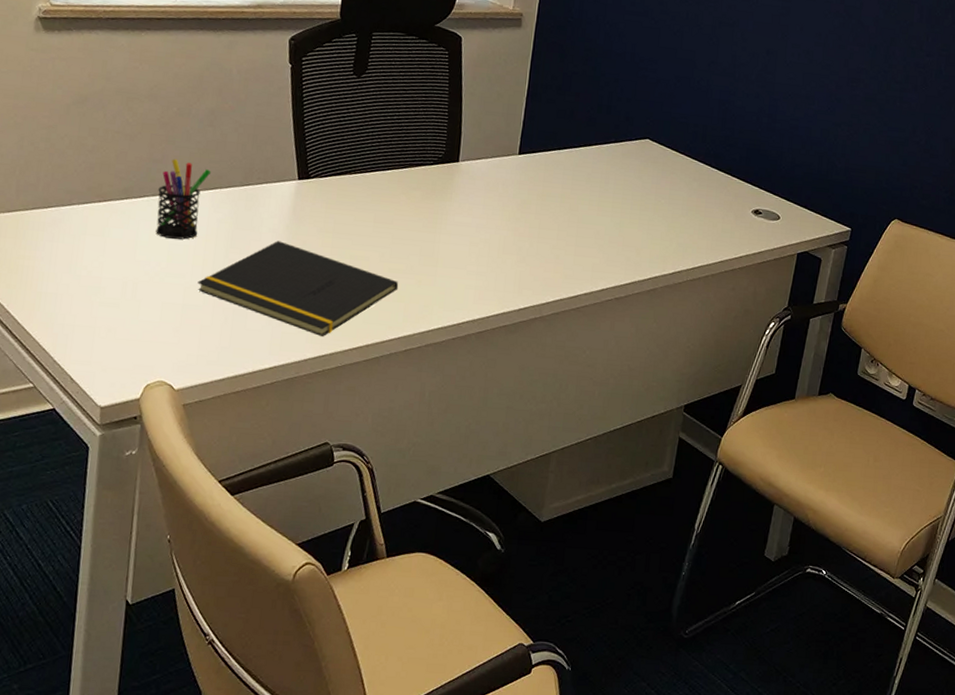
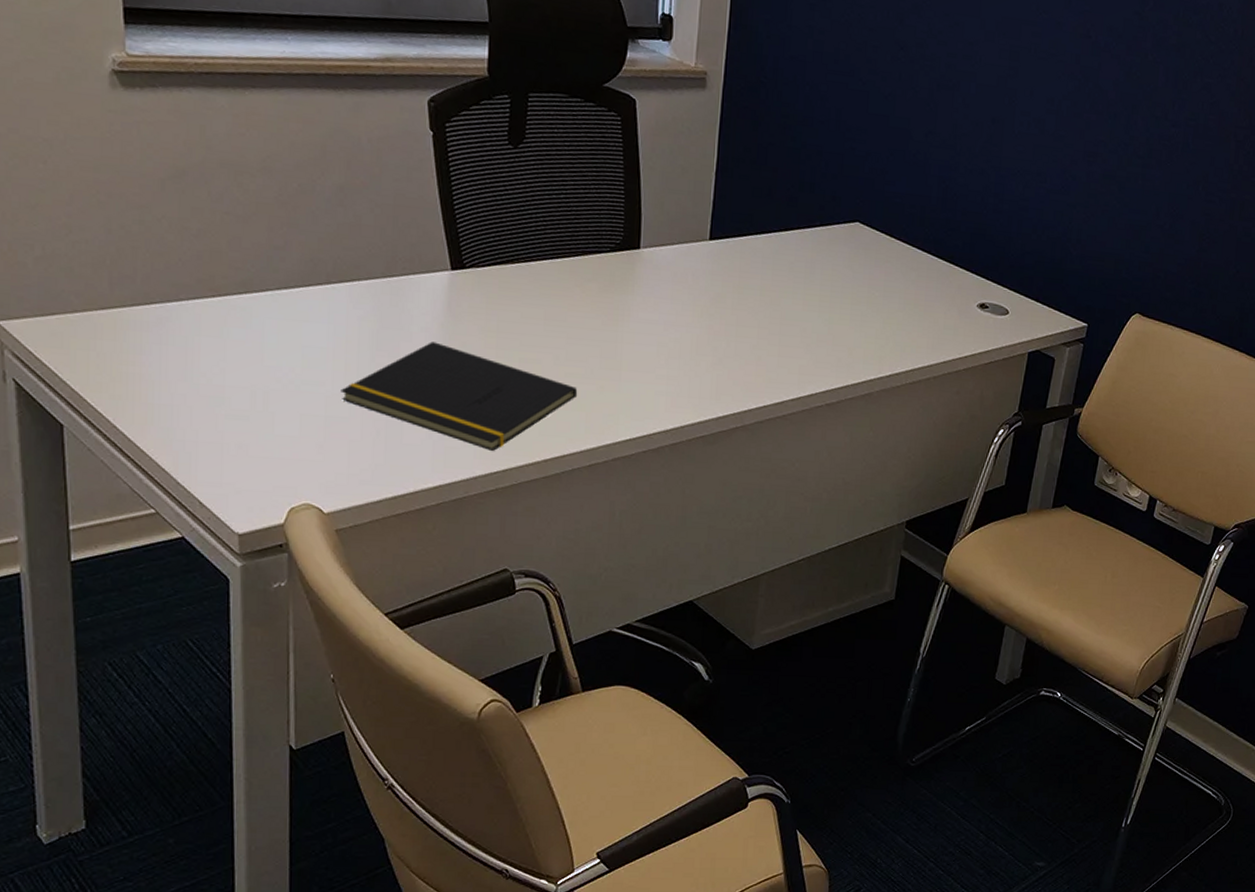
pen holder: present [156,159,212,240] -> none [283,245,346,341]

